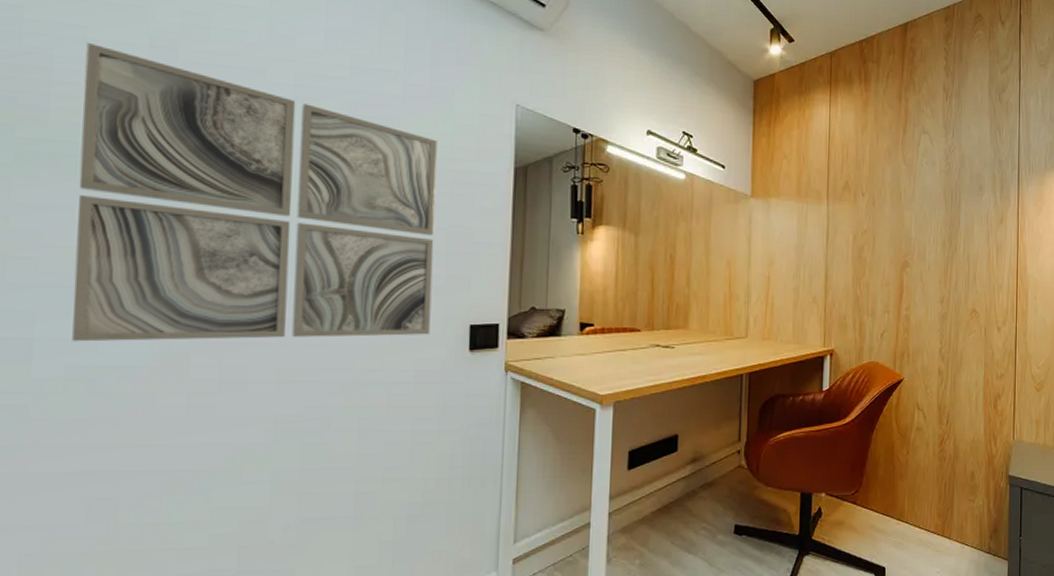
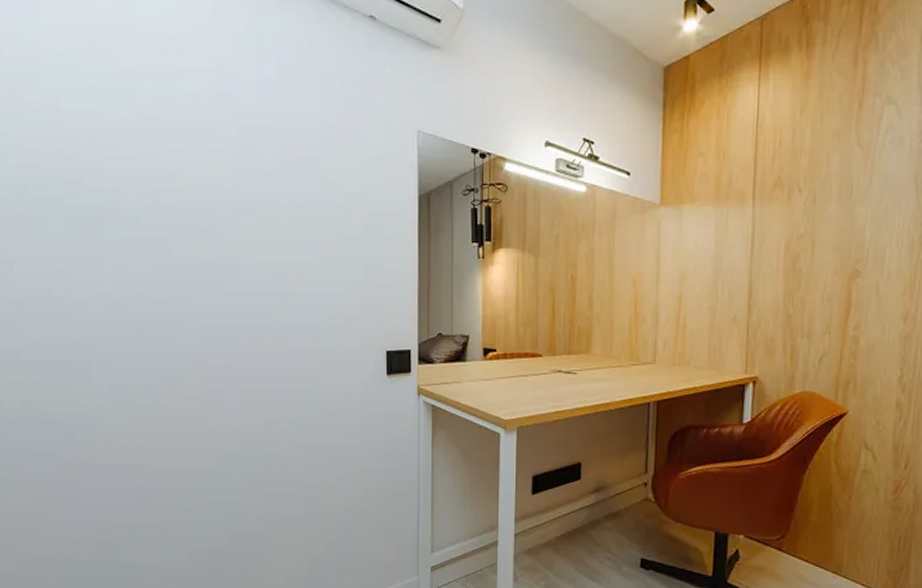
wall art: present [72,42,438,342] -> none [99,121,354,366]

